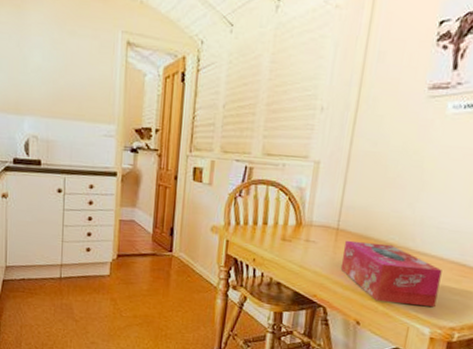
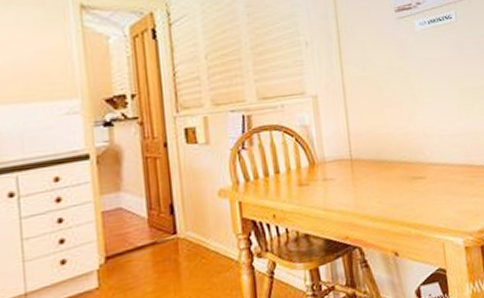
tissue box: present [340,240,442,308] -> none [361,162,460,225]

